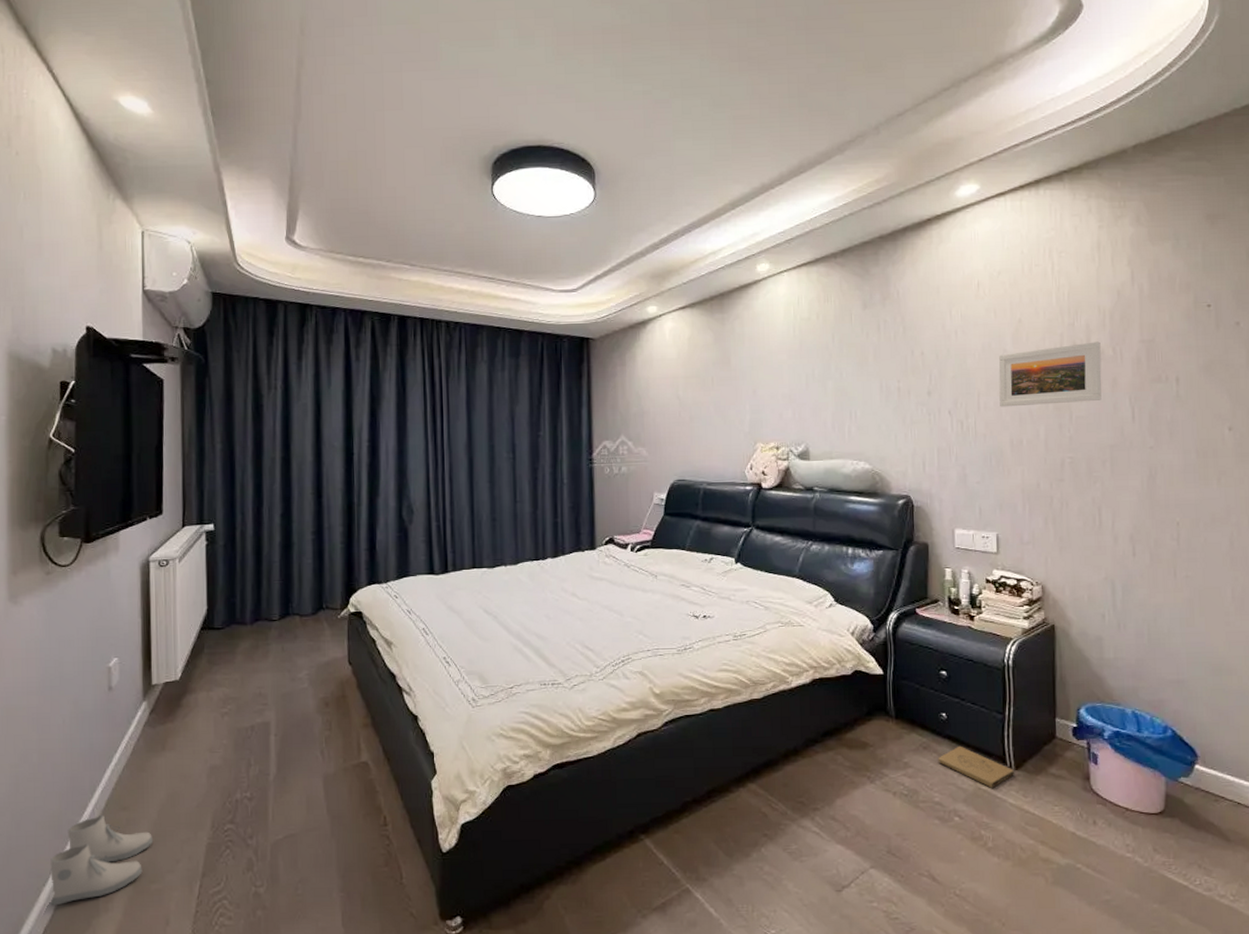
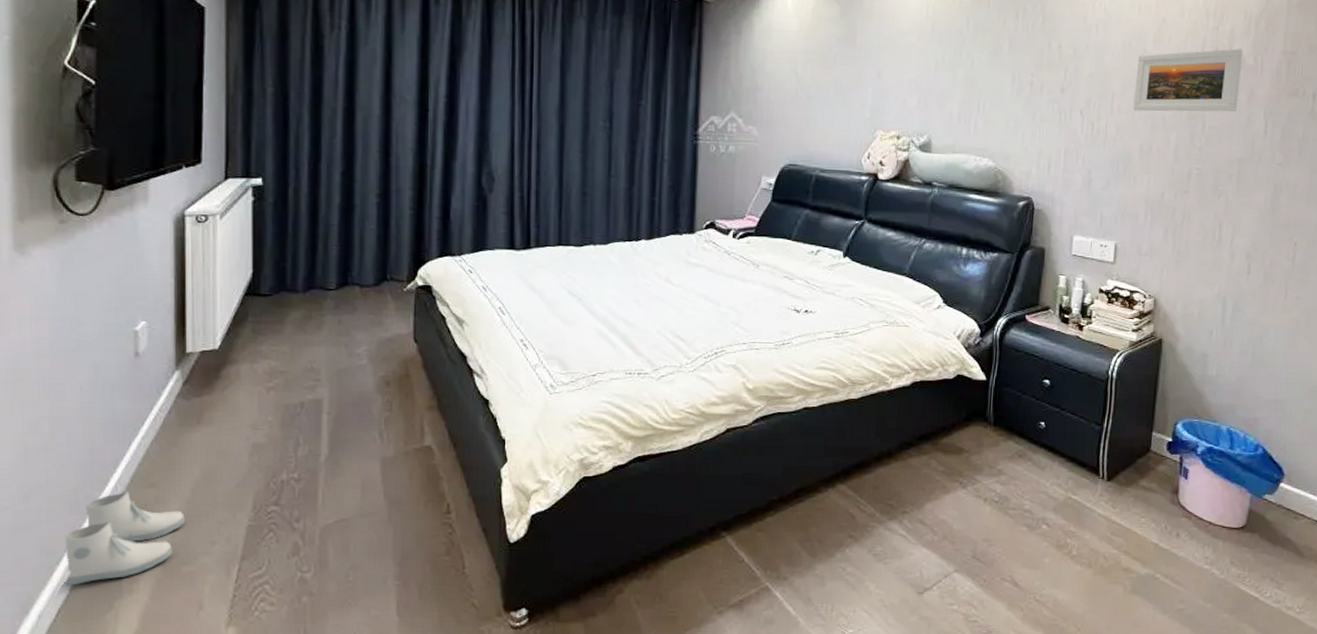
box: present [938,745,1014,788] -> none [1031,455,1106,498]

